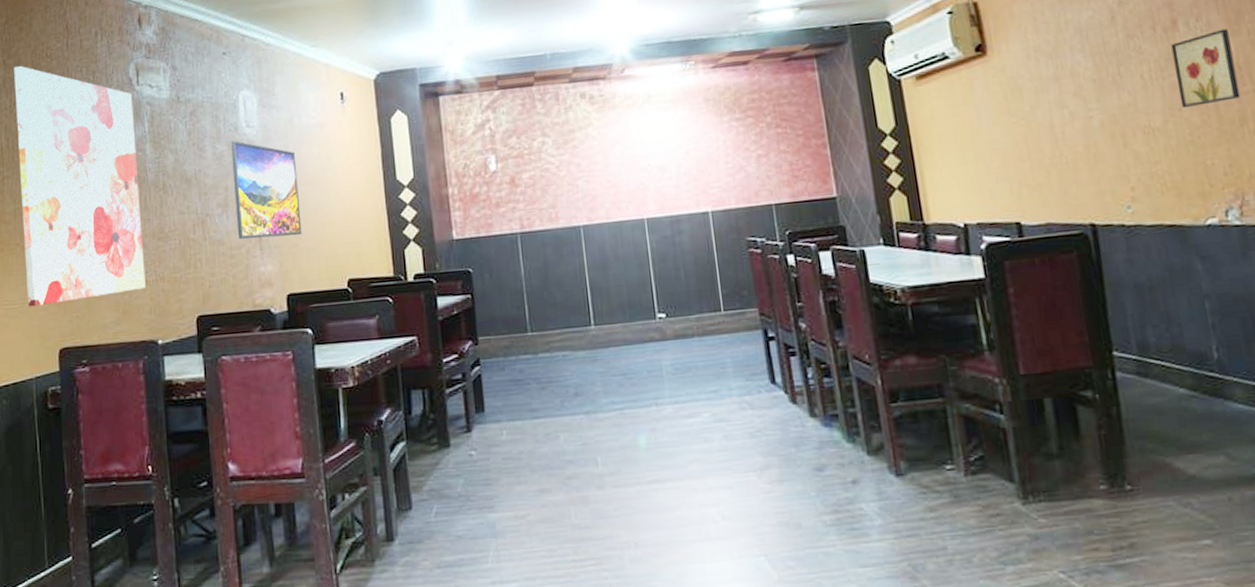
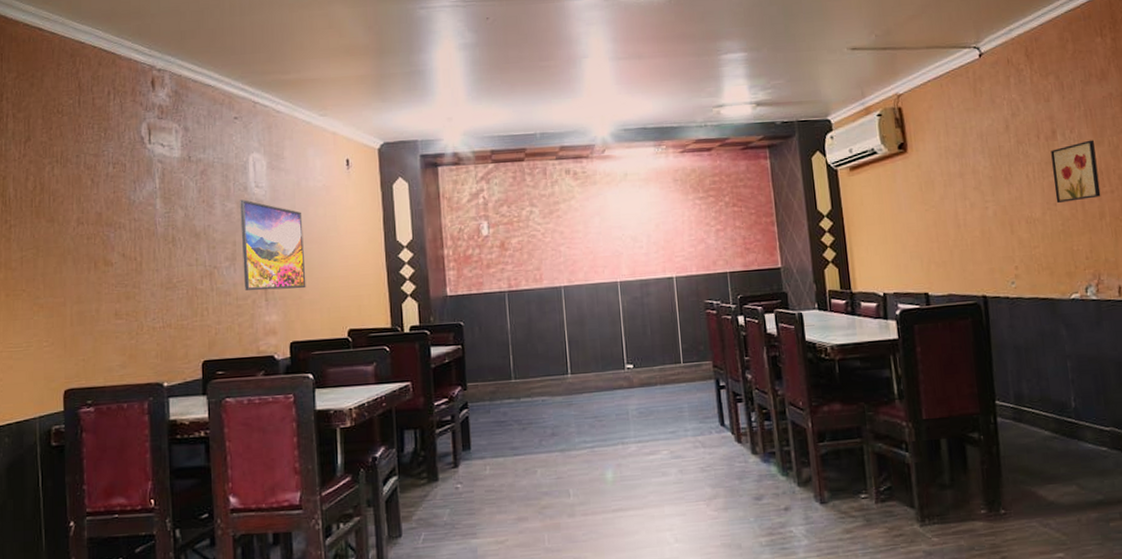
wall art: present [14,66,146,307] -> none [24,120,153,350]

